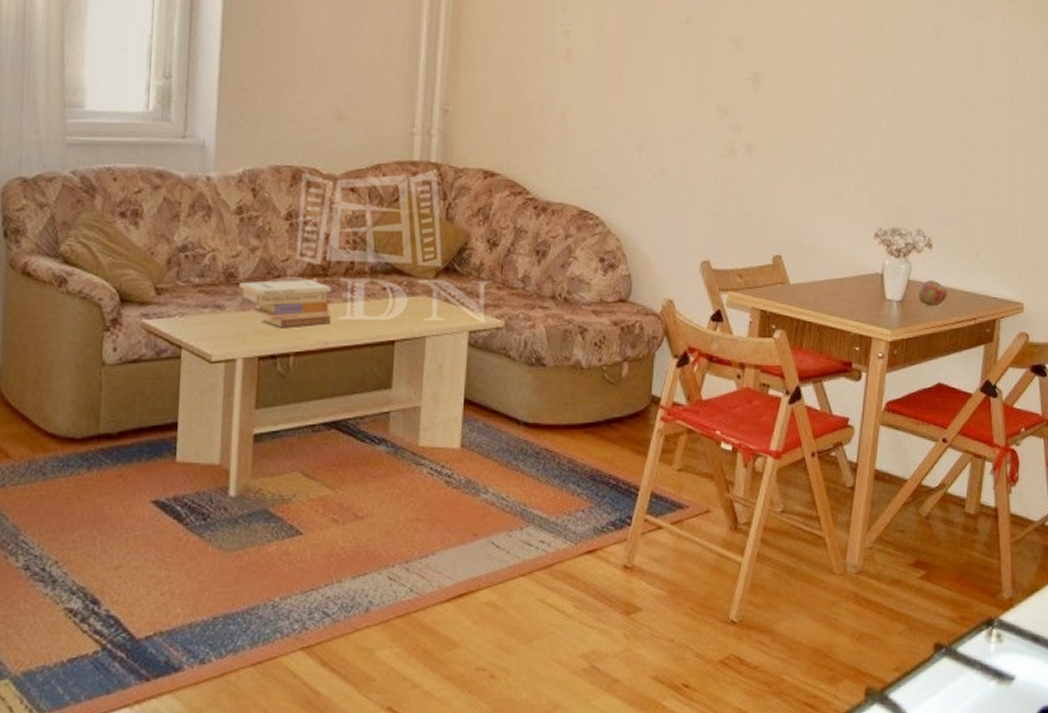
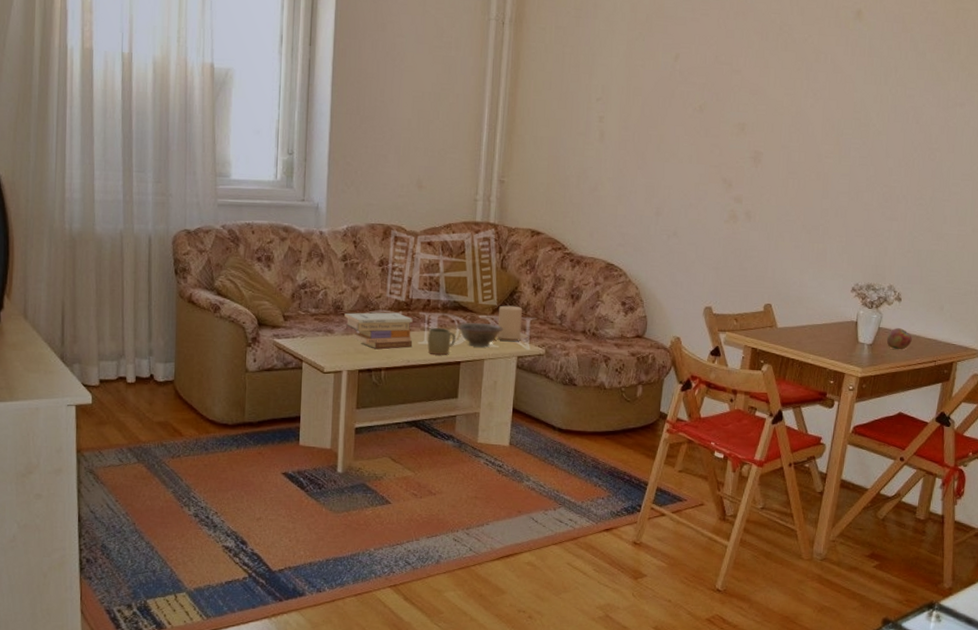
mug: none [351,298,388,333] -> present [427,328,456,355]
decorative bowl: none [389,290,451,321] -> present [456,323,504,347]
candle: none [442,266,483,313] -> present [497,305,529,342]

